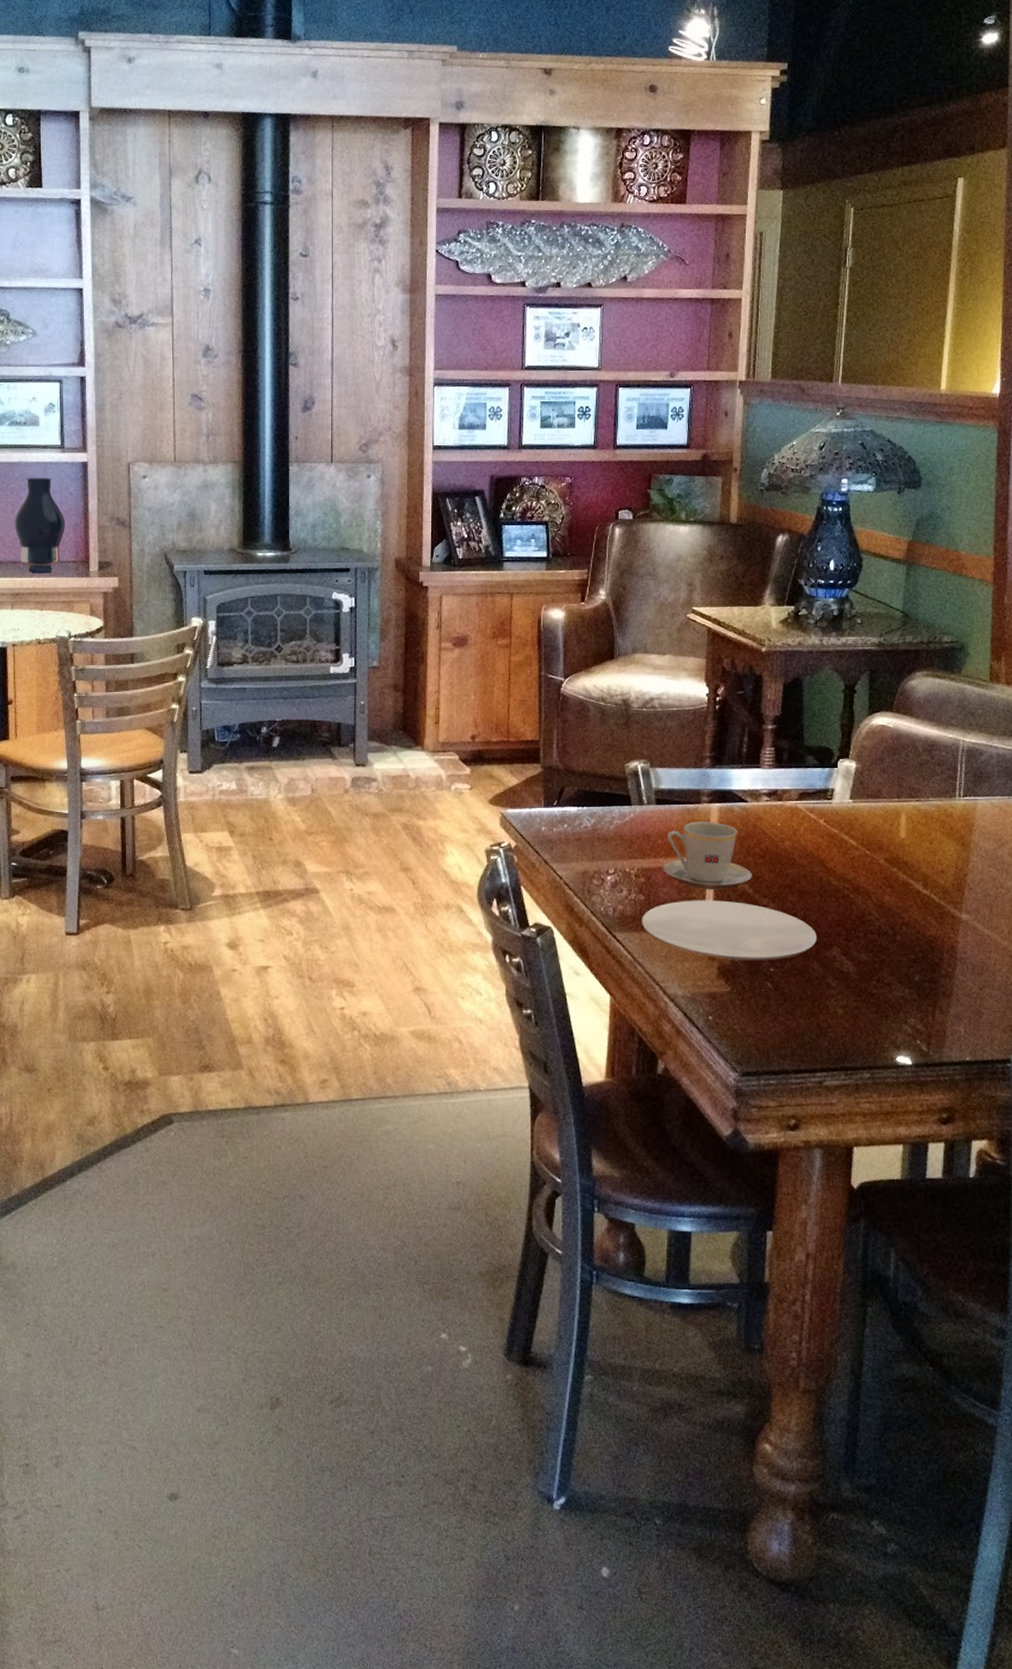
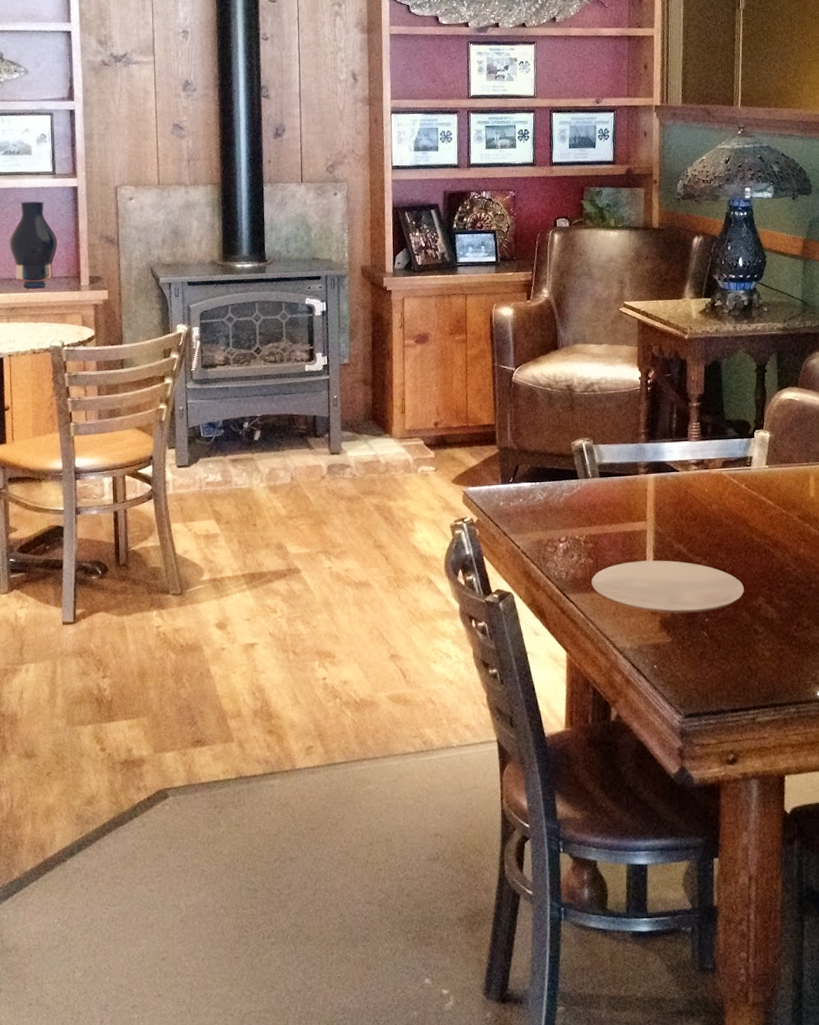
teacup: present [663,822,752,890] -> none [608,490,686,552]

